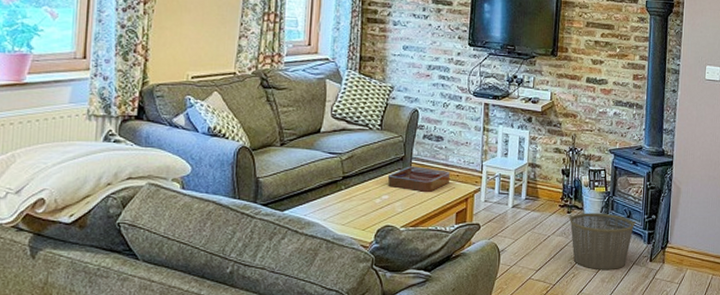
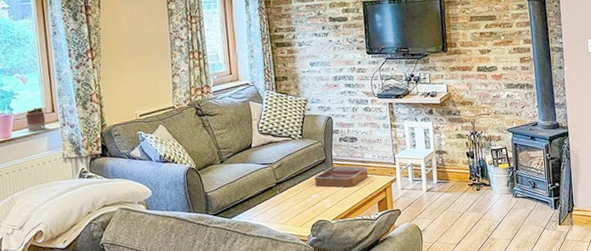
succulent planter: none [47,50,77,79] -> present [25,107,50,132]
basket: present [568,213,636,271] -> none [478,186,541,238]

